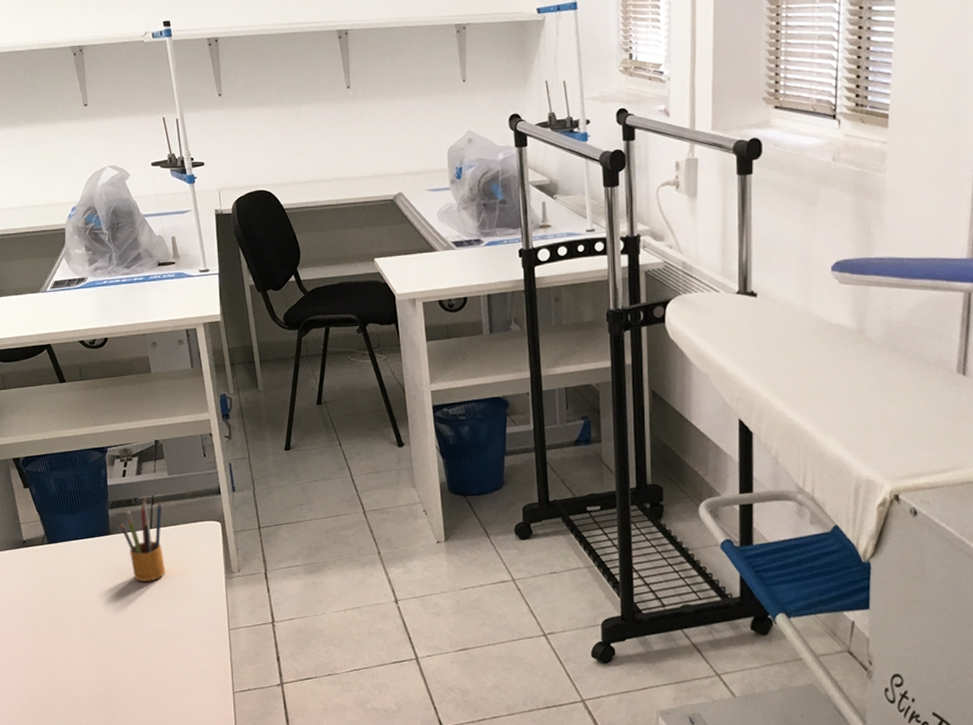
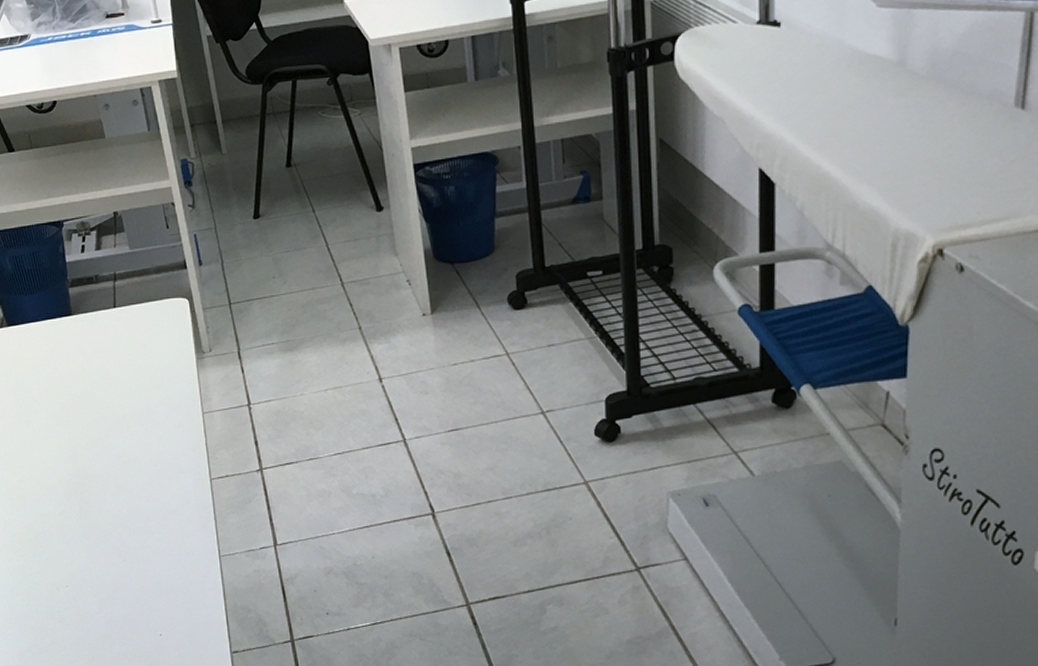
pencil box: present [119,497,166,581] -> none [81,274,133,364]

